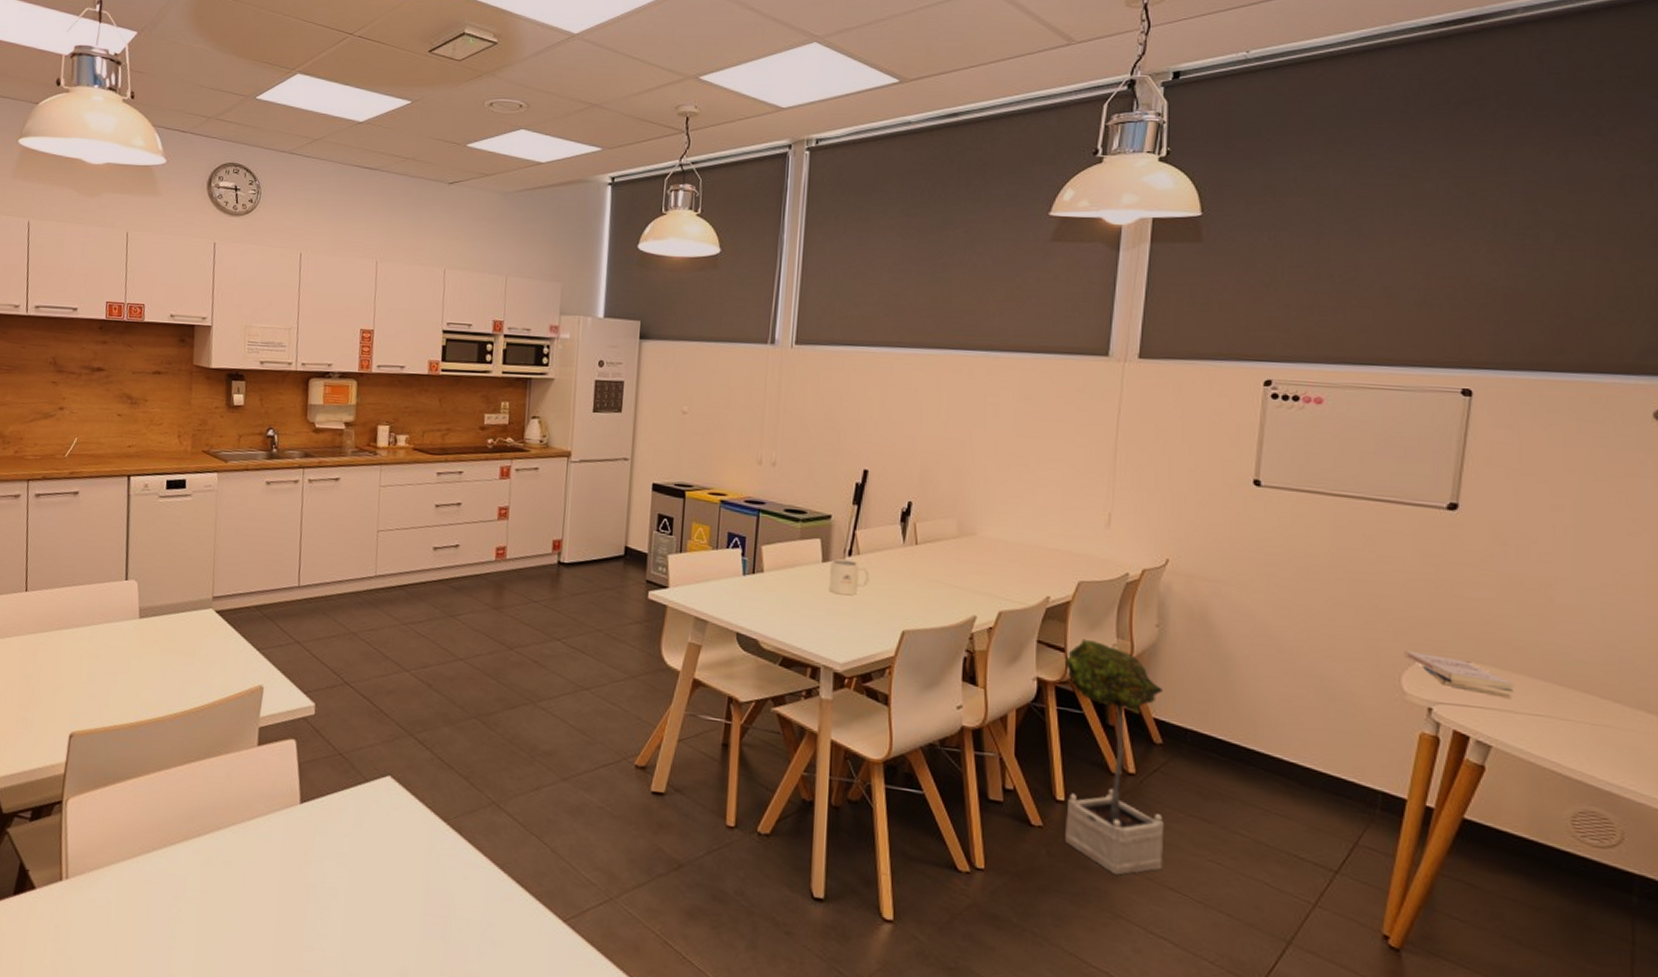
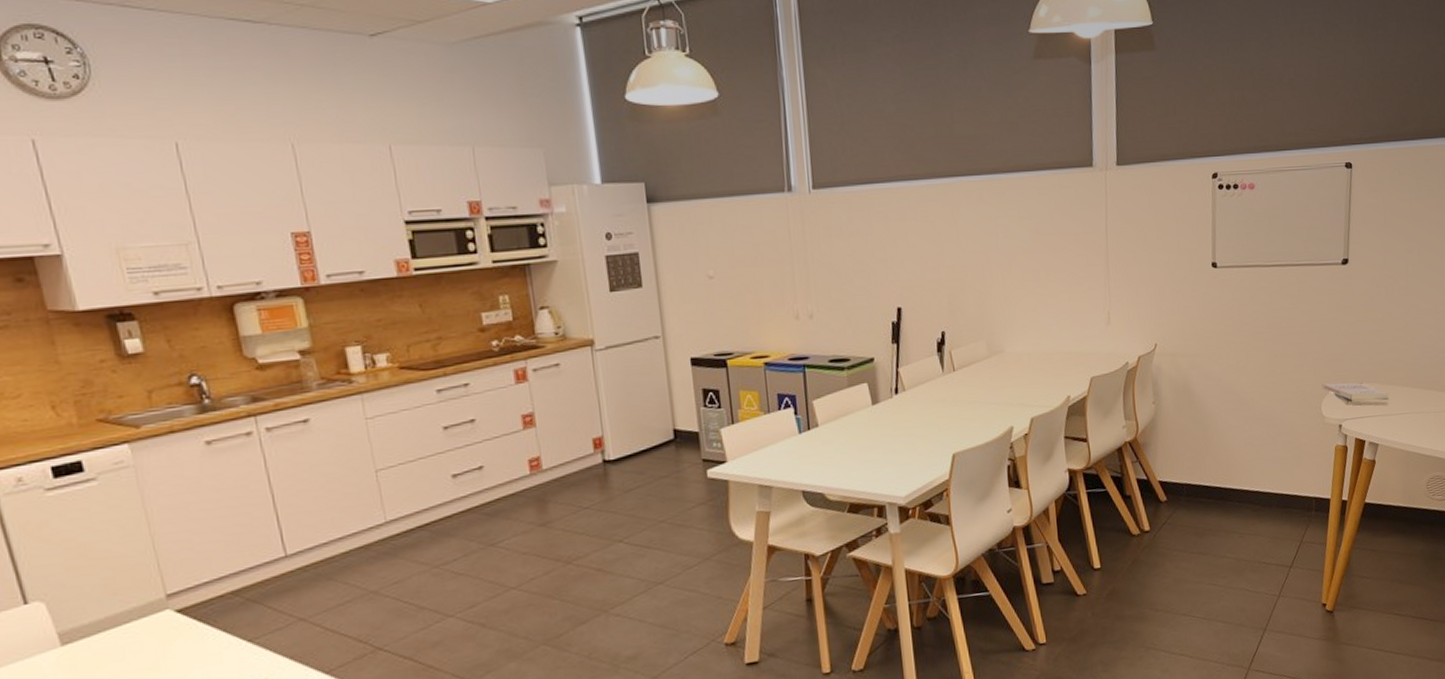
mug: present [828,559,870,596] -> none [879,398,918,433]
potted tree: present [1065,638,1165,876] -> none [1088,426,1176,617]

